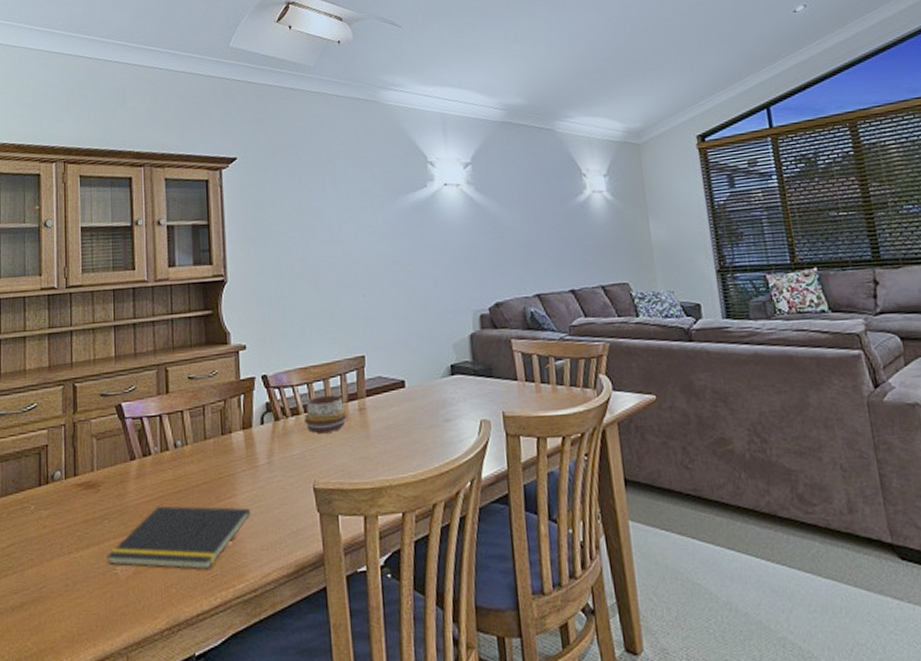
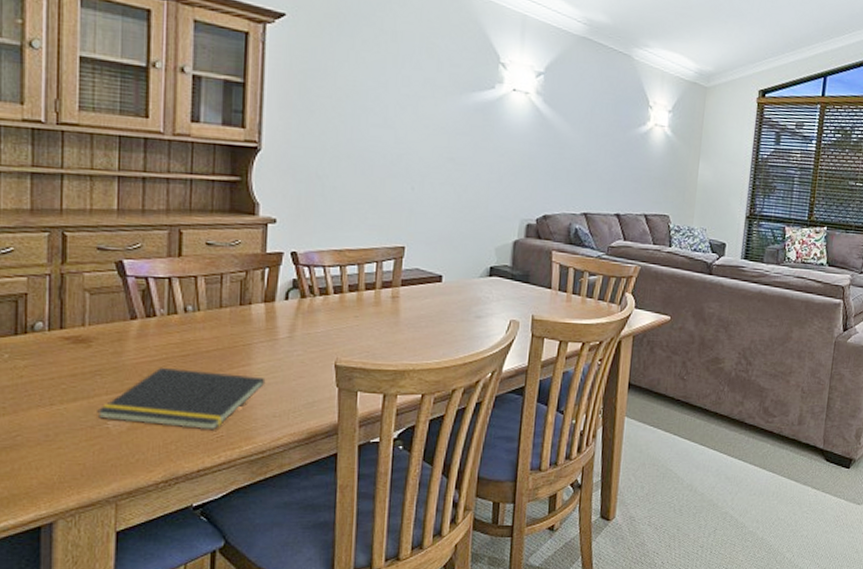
decorative bowl: present [304,394,347,433] -> none [333,279,379,315]

